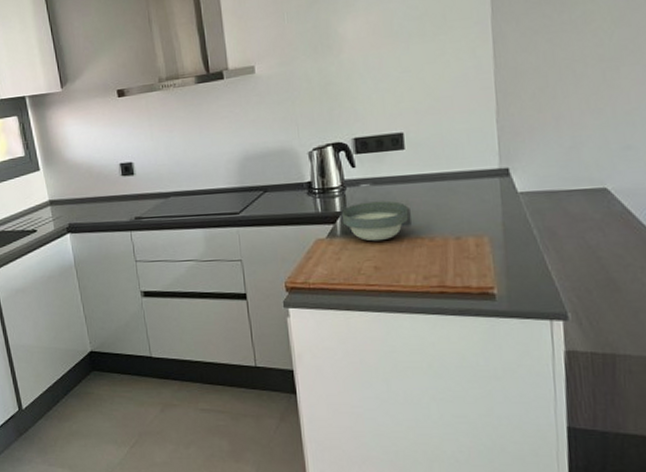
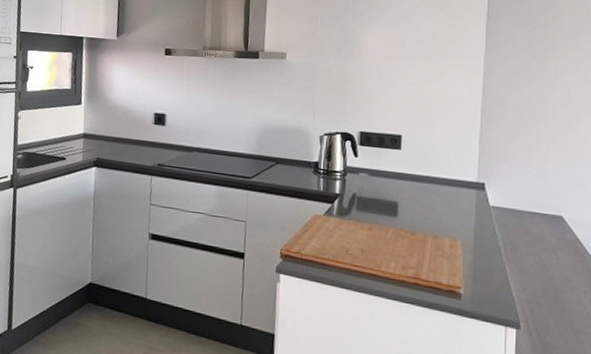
bowl: present [341,201,409,242] -> none [339,189,397,227]

